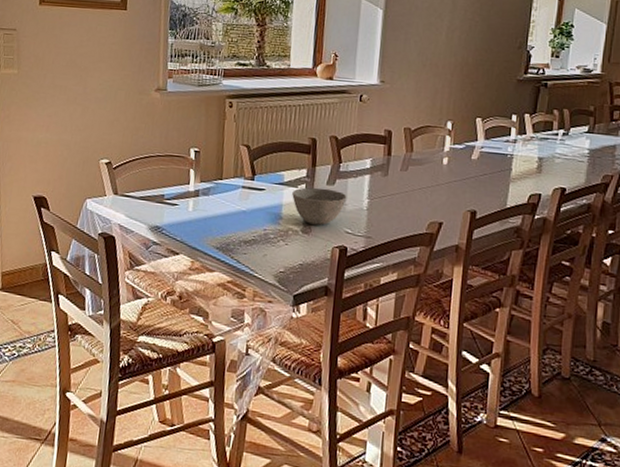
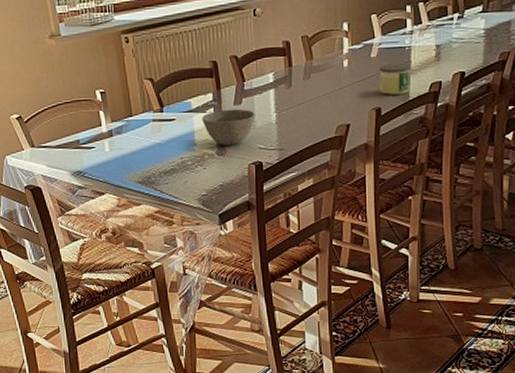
candle: none [477,168,512,201] -> present [378,63,412,95]

